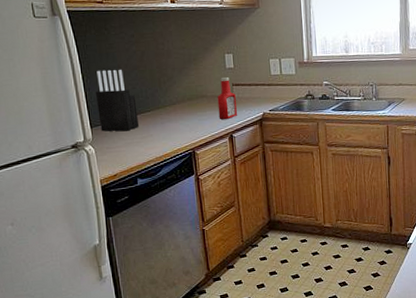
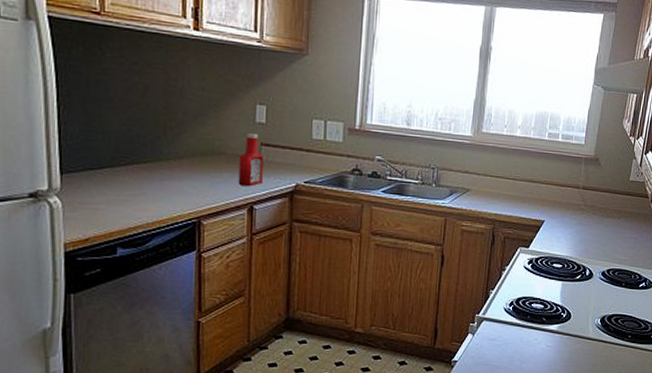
knife block: present [95,69,139,132] -> none [73,100,130,185]

